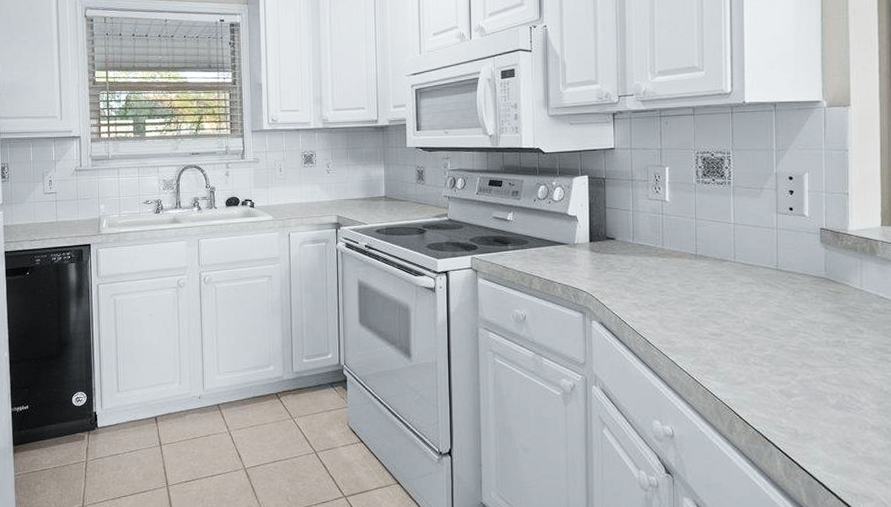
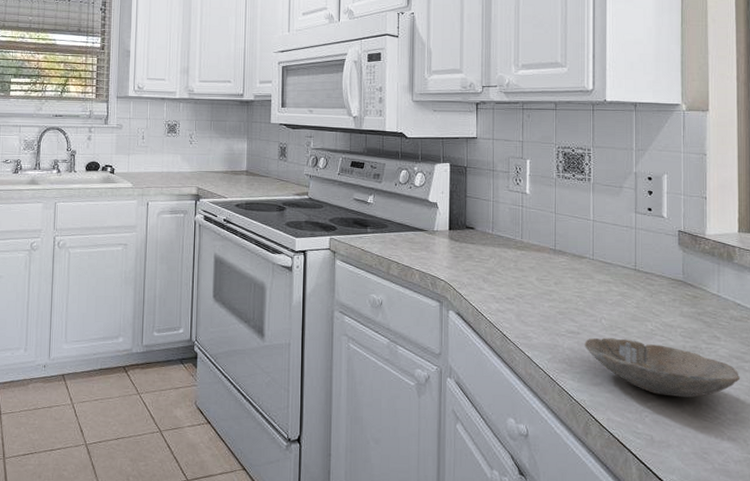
bowl: none [727,337,884,391] -> present [584,338,741,398]

